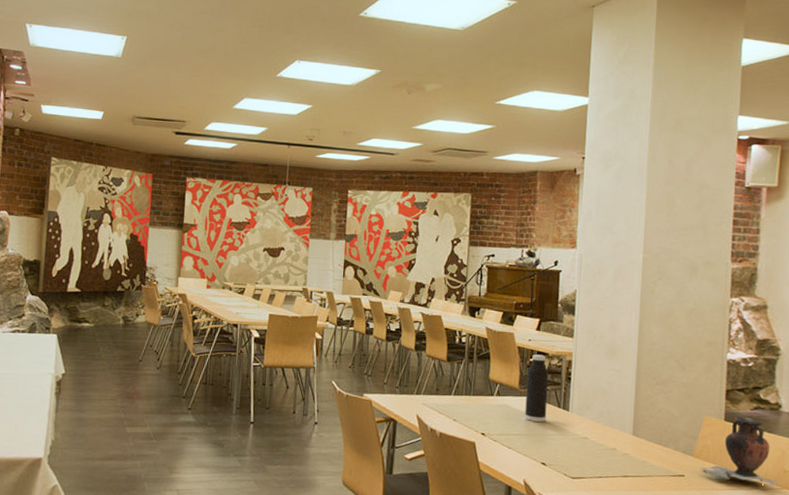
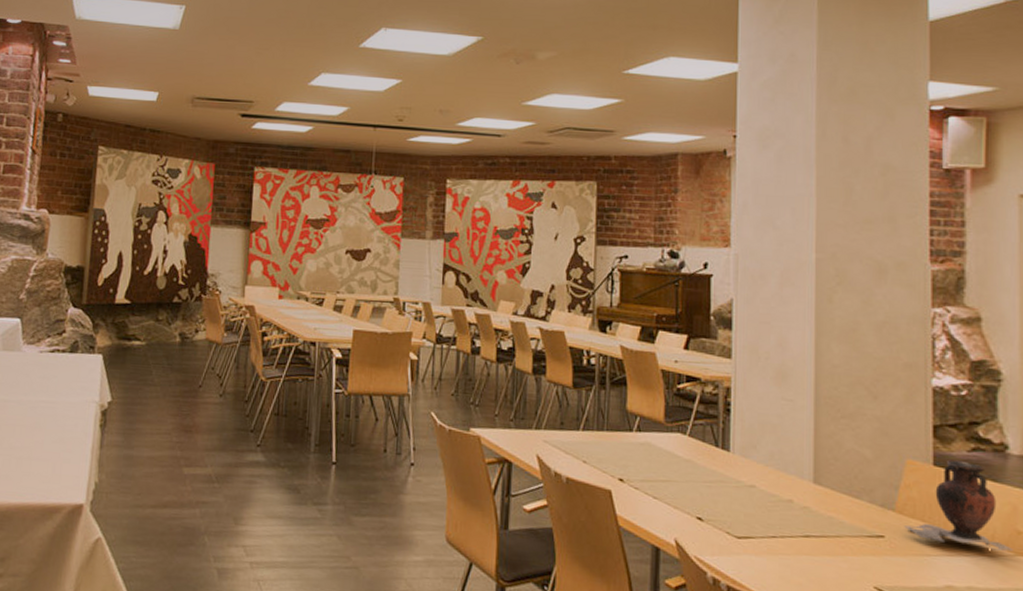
water bottle: present [525,354,549,422] -> none [673,379,702,465]

